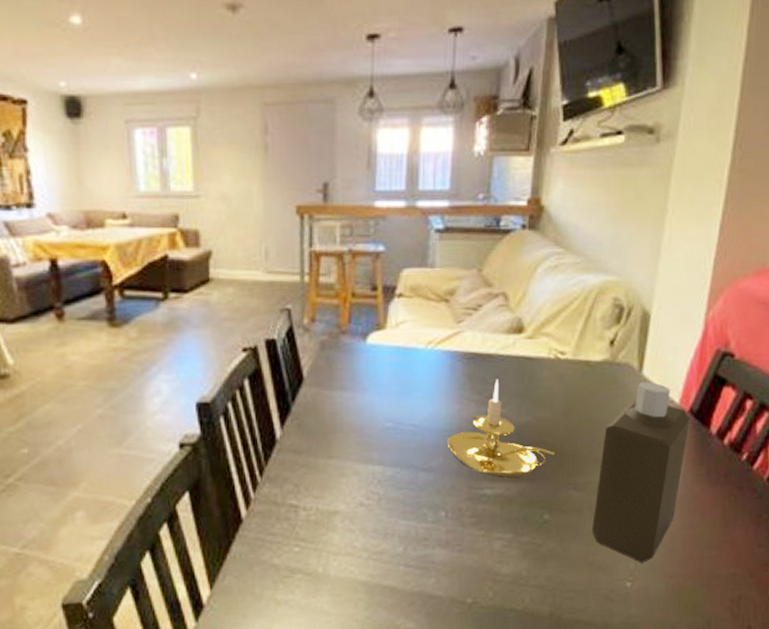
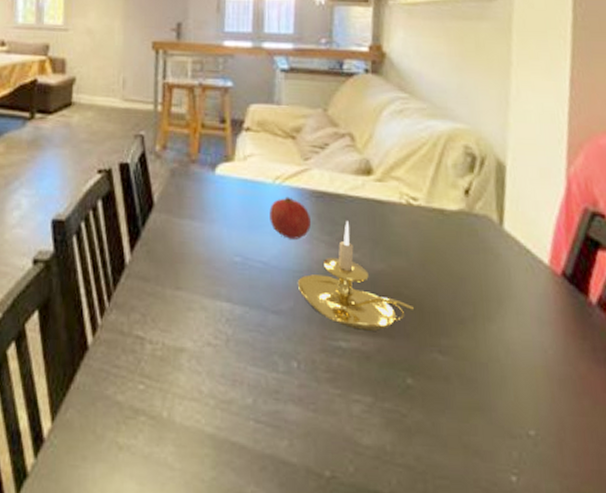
fruit: none [421,360,463,401] -> present [269,197,312,239]
bottle: present [592,382,690,563] -> none [463,237,565,453]

